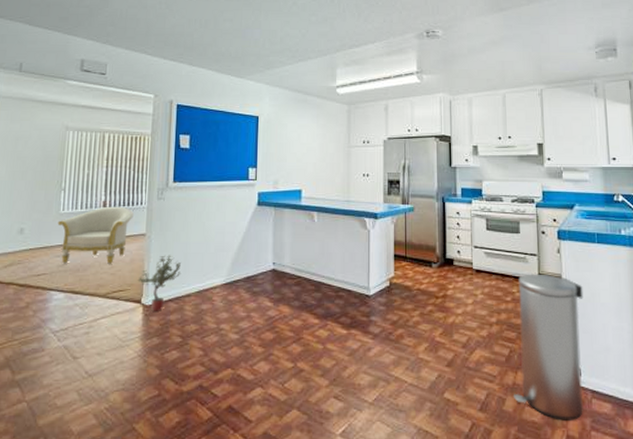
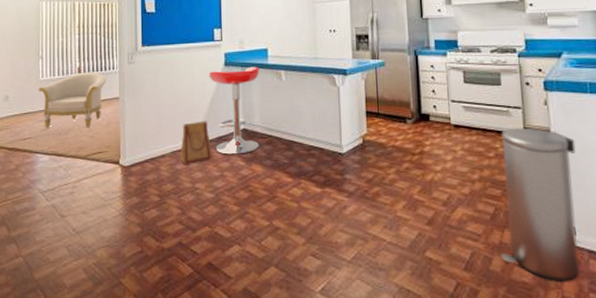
potted tree: present [137,255,181,311] -> none [114,117,155,172]
shopping bag: none [206,260,240,304] -> present [180,121,212,164]
bar stool: none [241,207,293,295] -> present [209,66,260,155]

